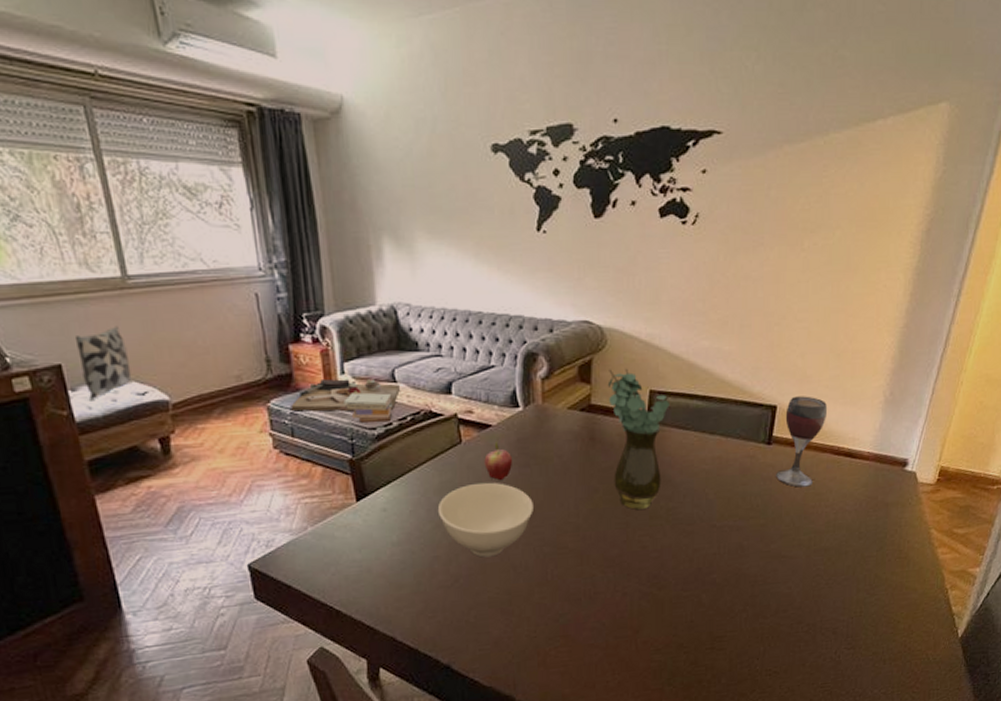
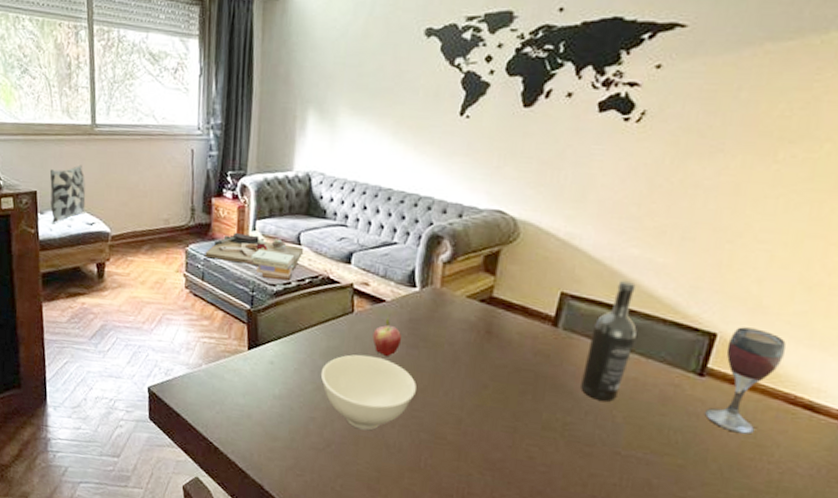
vase: present [607,368,669,510] -> none [506,263,583,417]
wine bottle: none [677,370,715,483] -> present [581,280,637,402]

